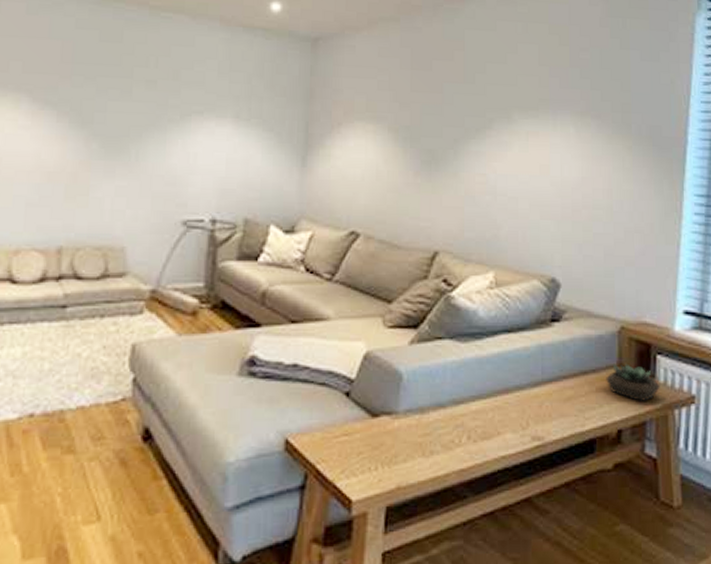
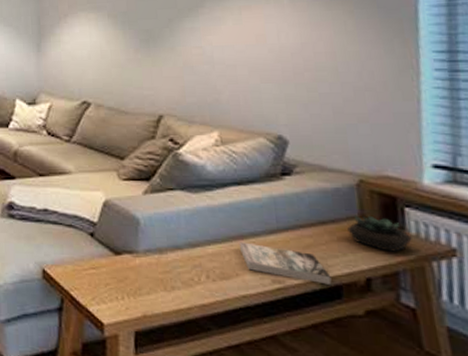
book: none [503,397,587,439] -> present [239,242,332,285]

